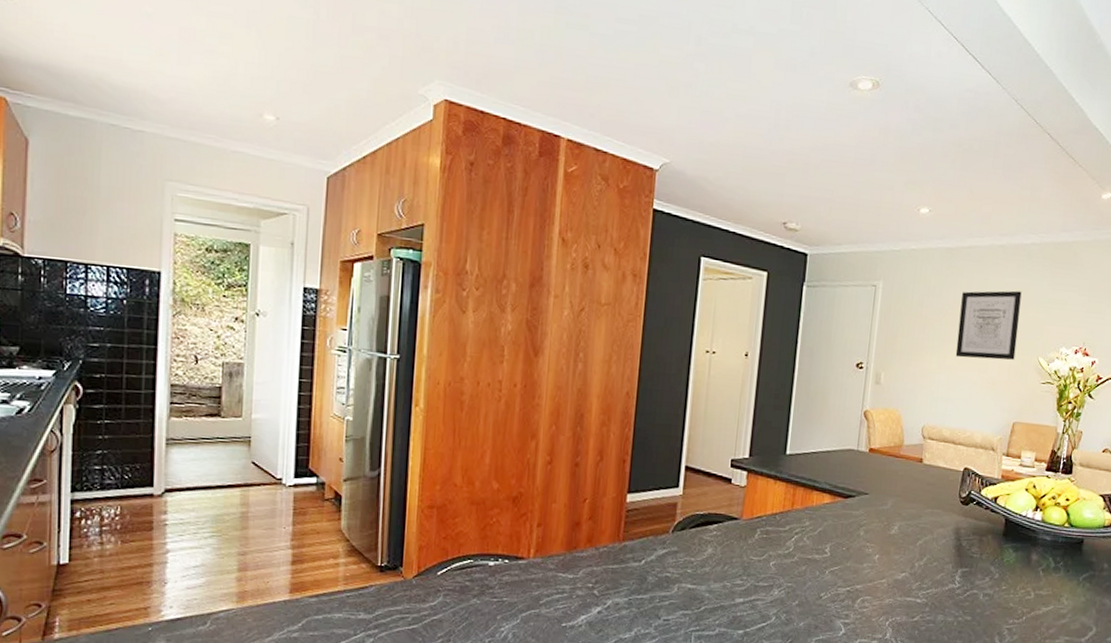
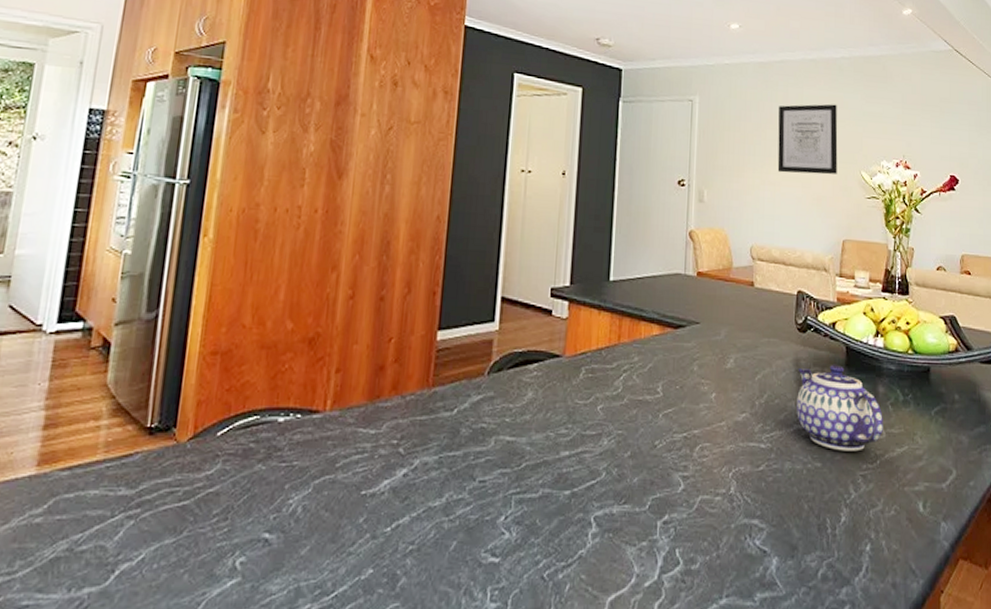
teapot: none [952,533,1034,609] -> present [797,364,883,452]

